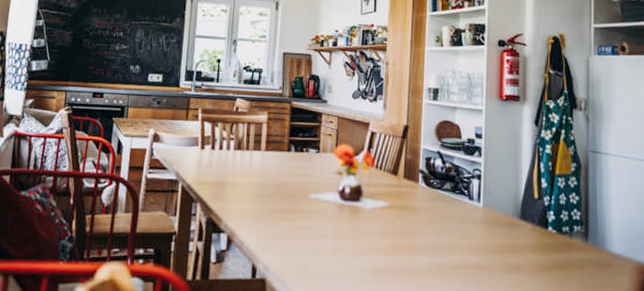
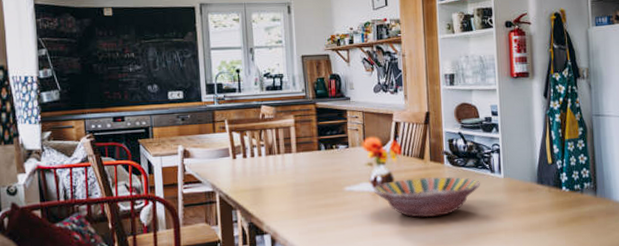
serving bowl: none [339,194,457,240] -> present [373,176,481,218]

